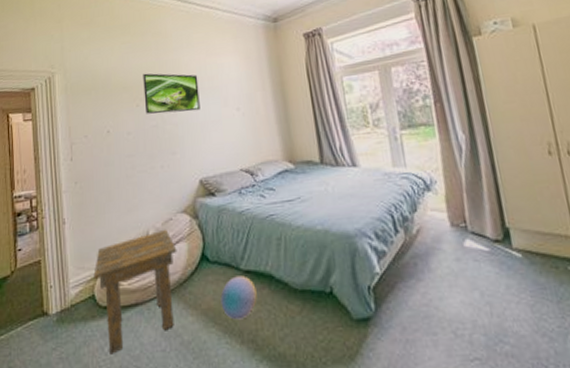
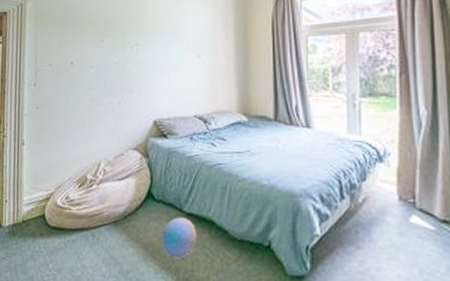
side table: present [93,229,177,355] -> none [45,163,125,272]
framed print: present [143,73,200,114] -> none [109,10,163,53]

